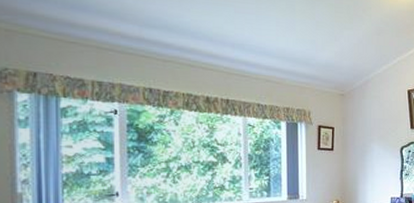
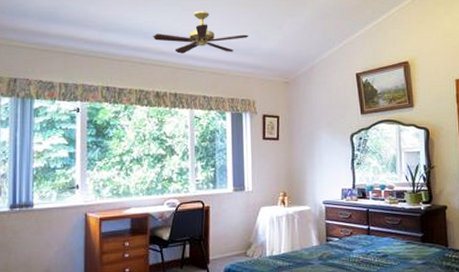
ceiling fan: none [202,14,304,61] -> present [153,11,248,54]

